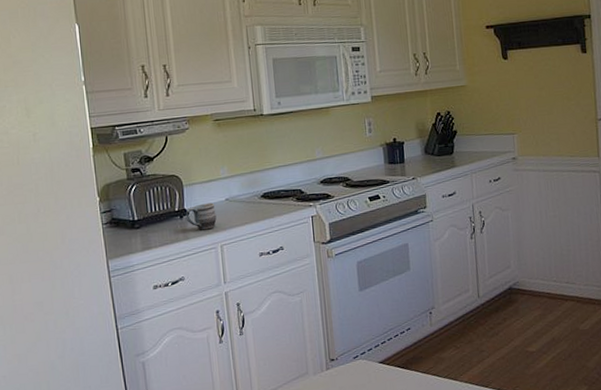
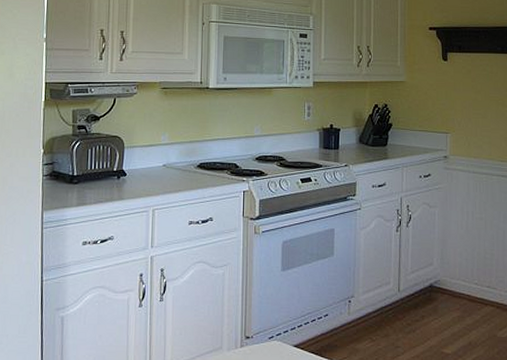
mug: present [185,202,217,231] -> none [123,167,152,193]

